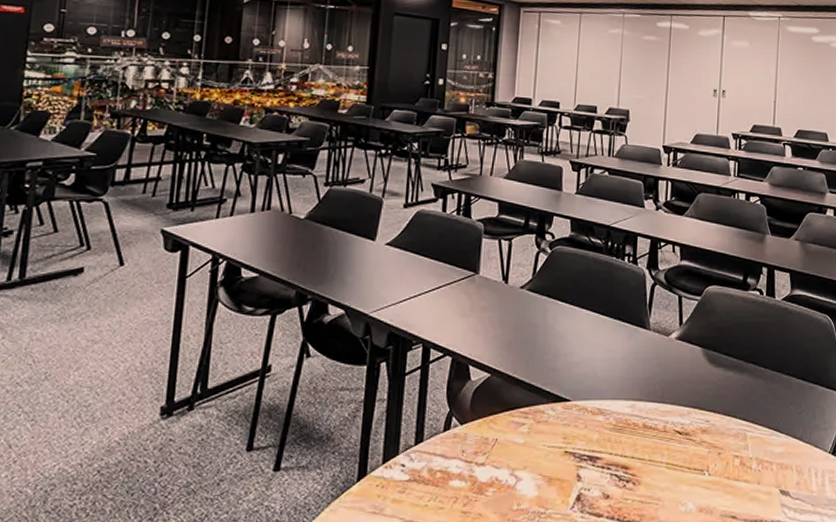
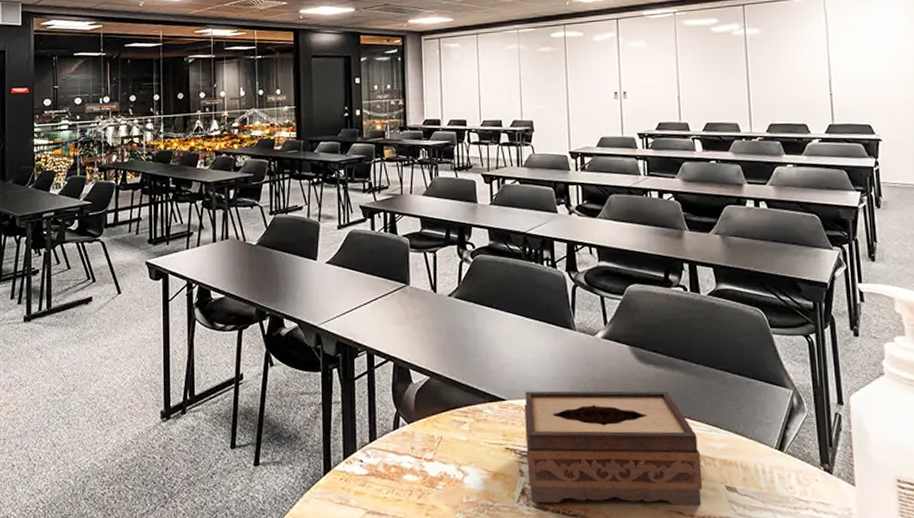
tissue box: none [585,392,760,510] -> present [524,390,703,506]

